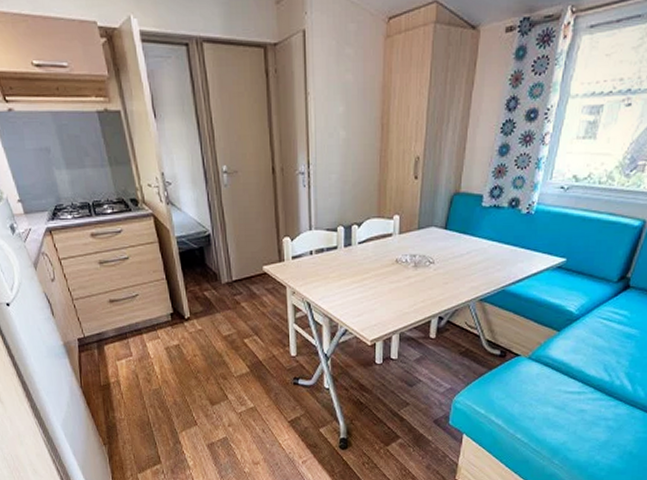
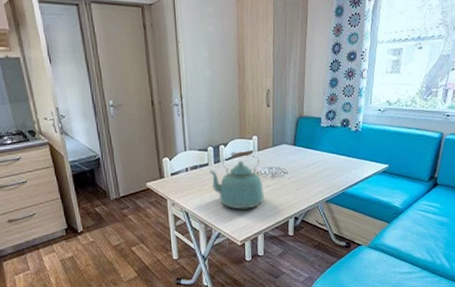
kettle: none [338,233,403,304] -> present [209,151,264,210]

